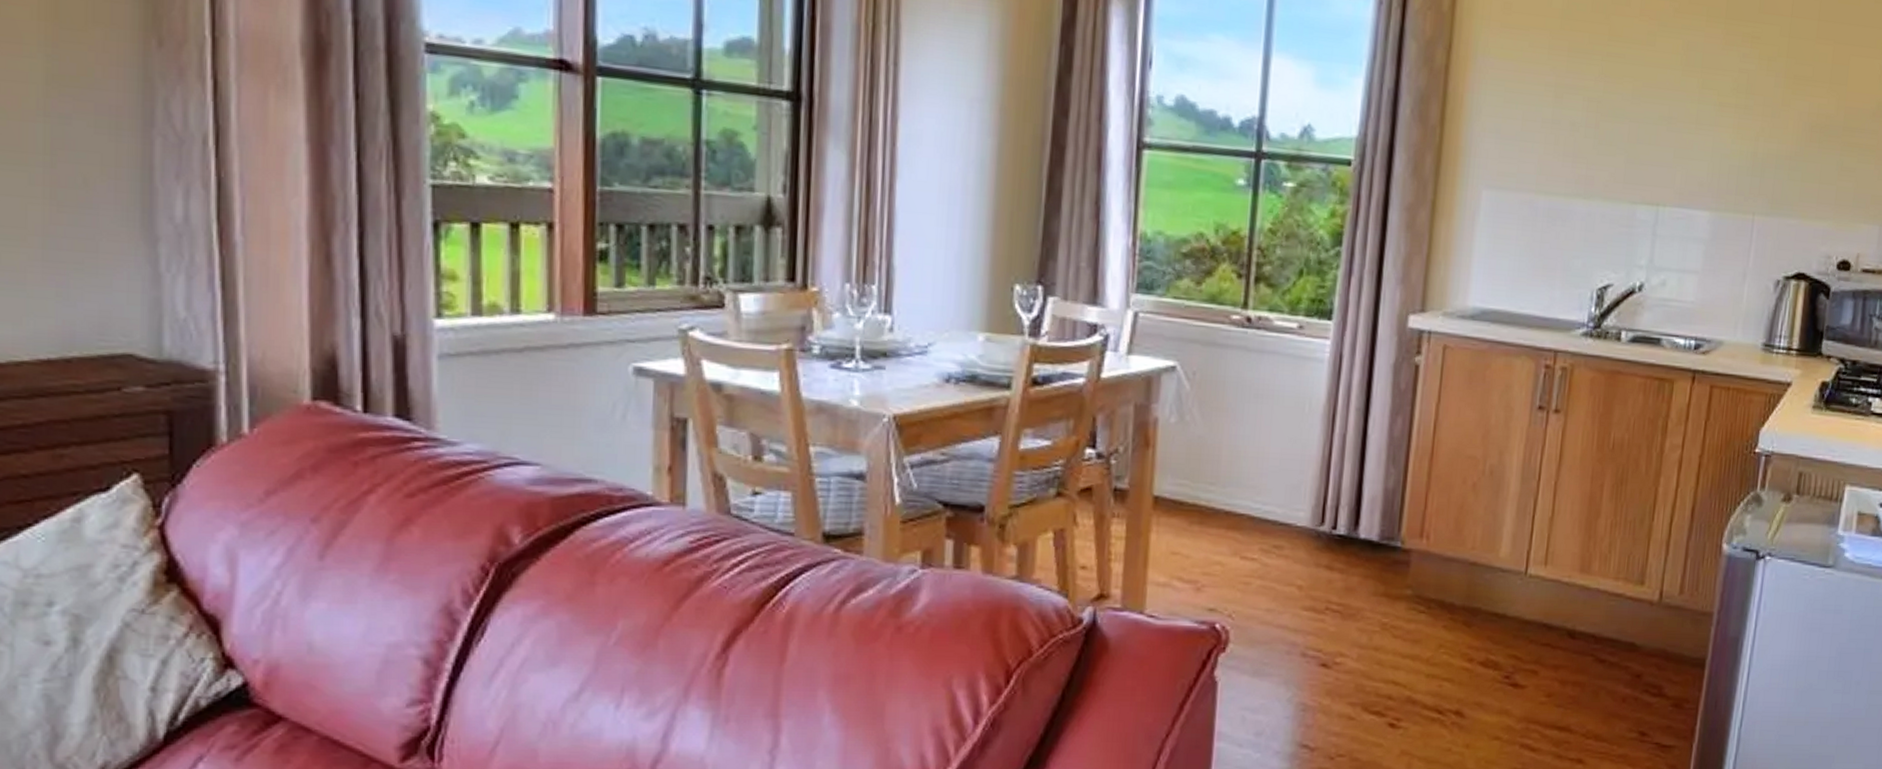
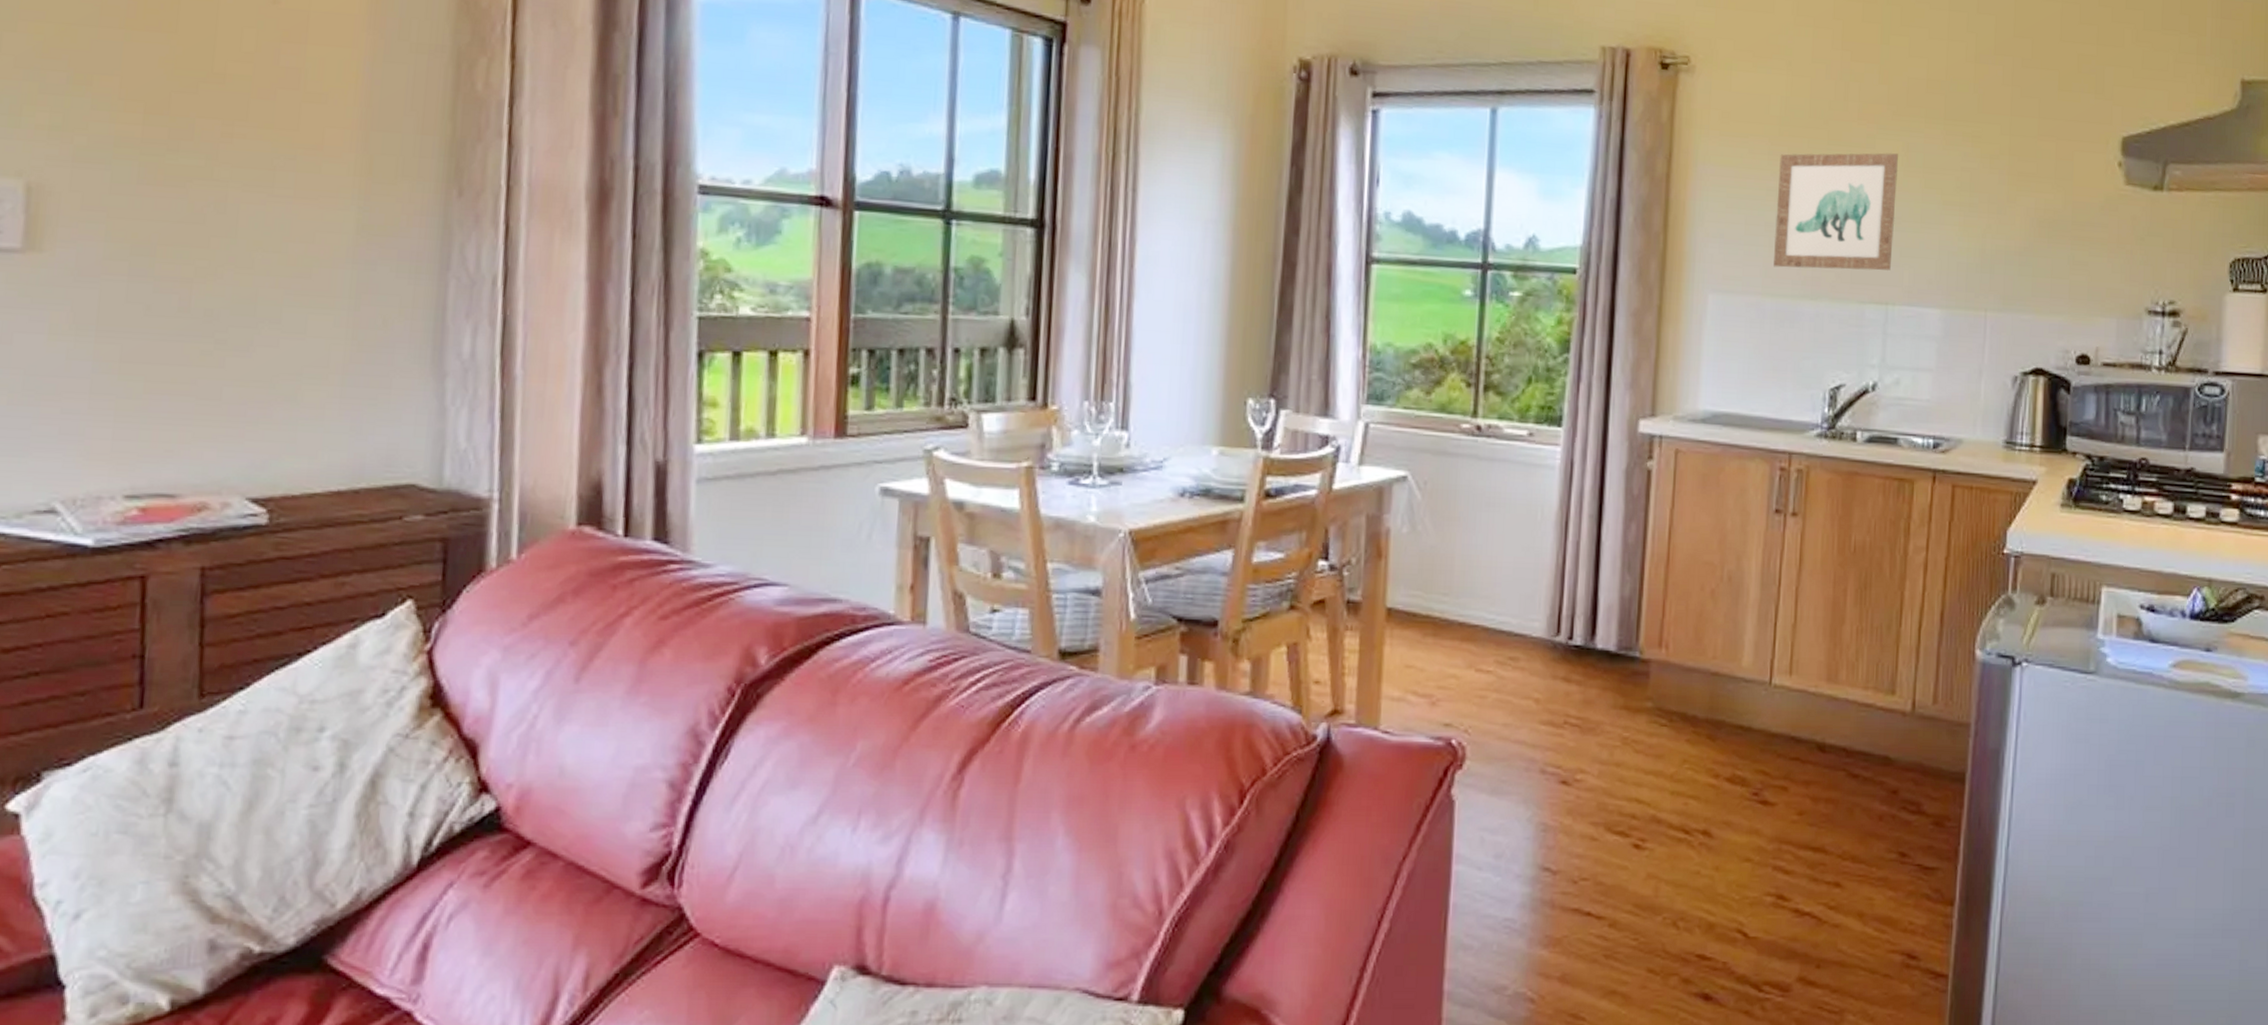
wall art: none [1548,48,1678,171] -> present [1774,153,1898,271]

